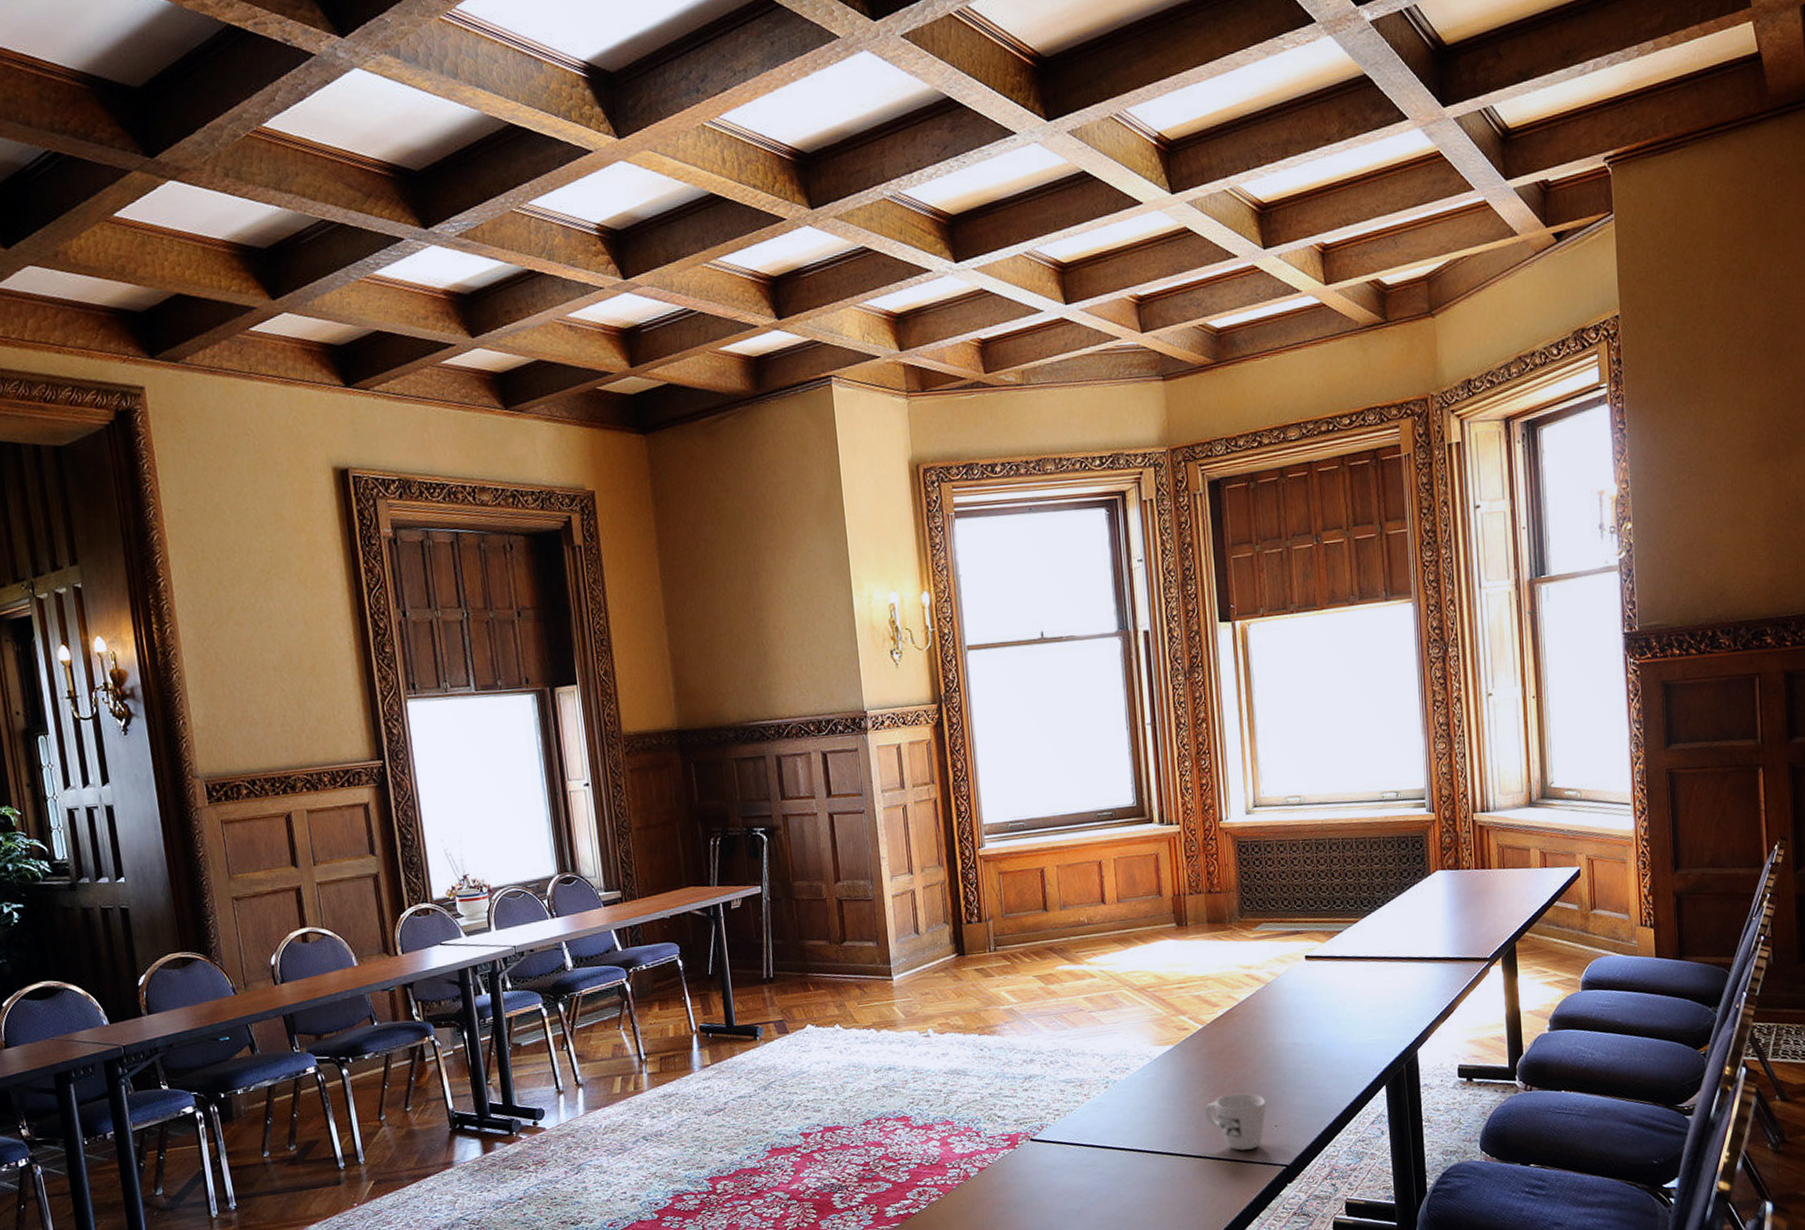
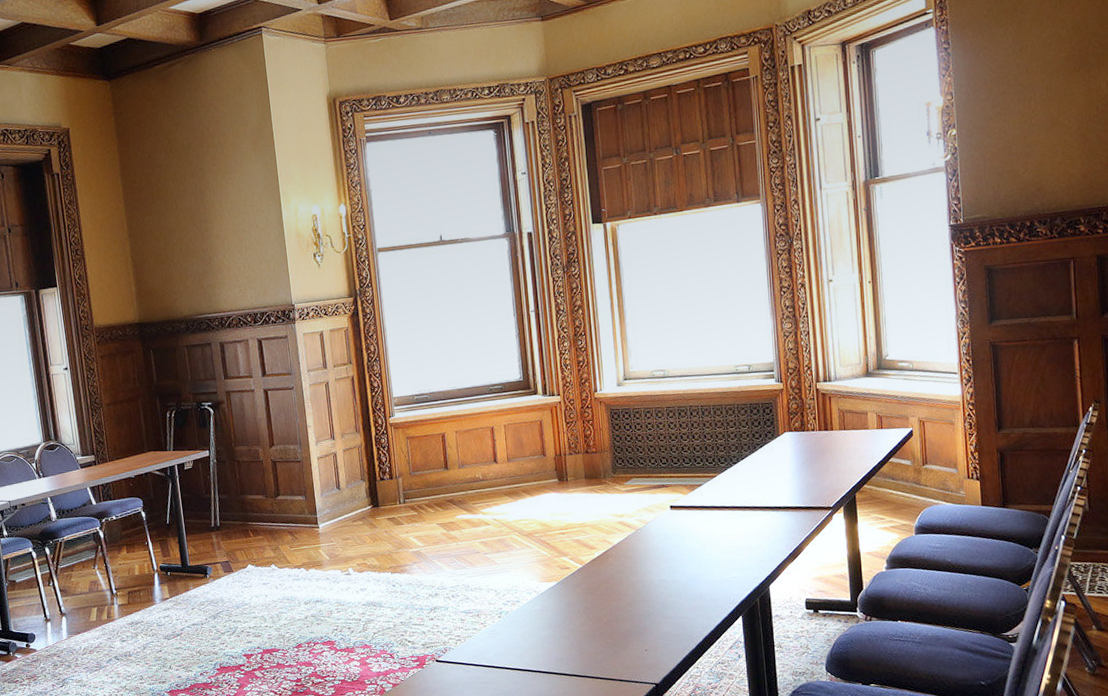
mug: present [1204,1093,1267,1151] -> none [584,622,638,671]

